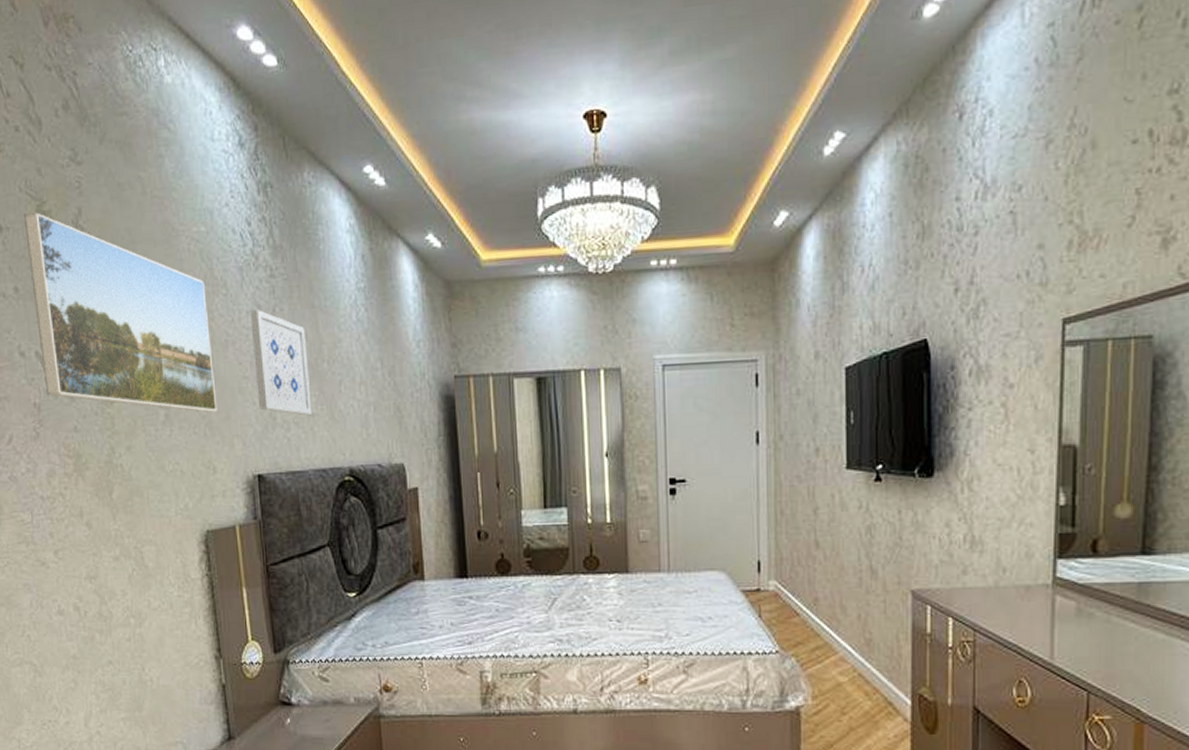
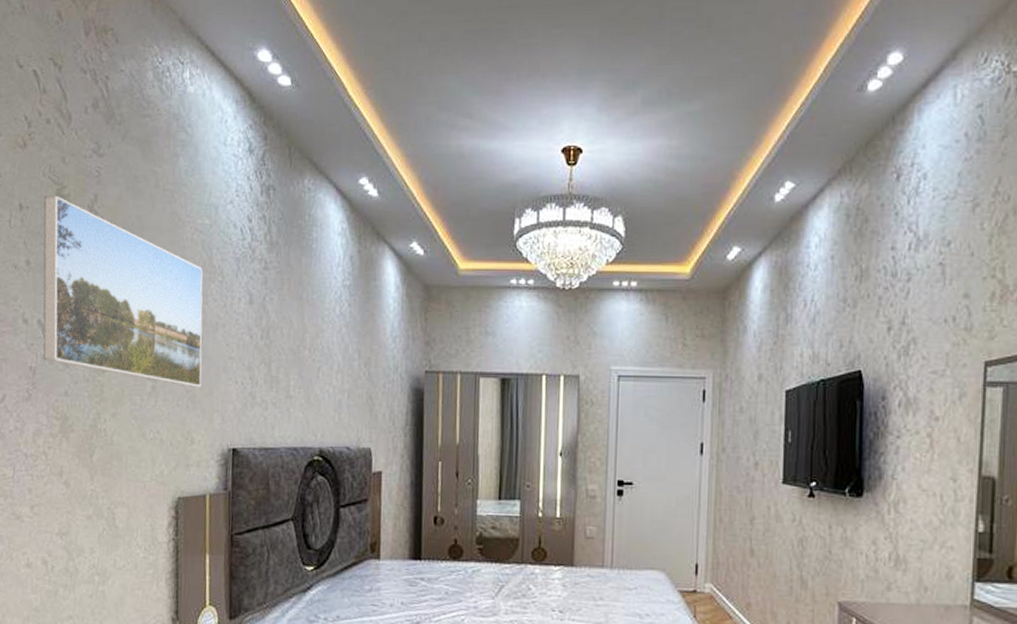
wall art: present [250,310,313,416] -> none [240,298,291,398]

